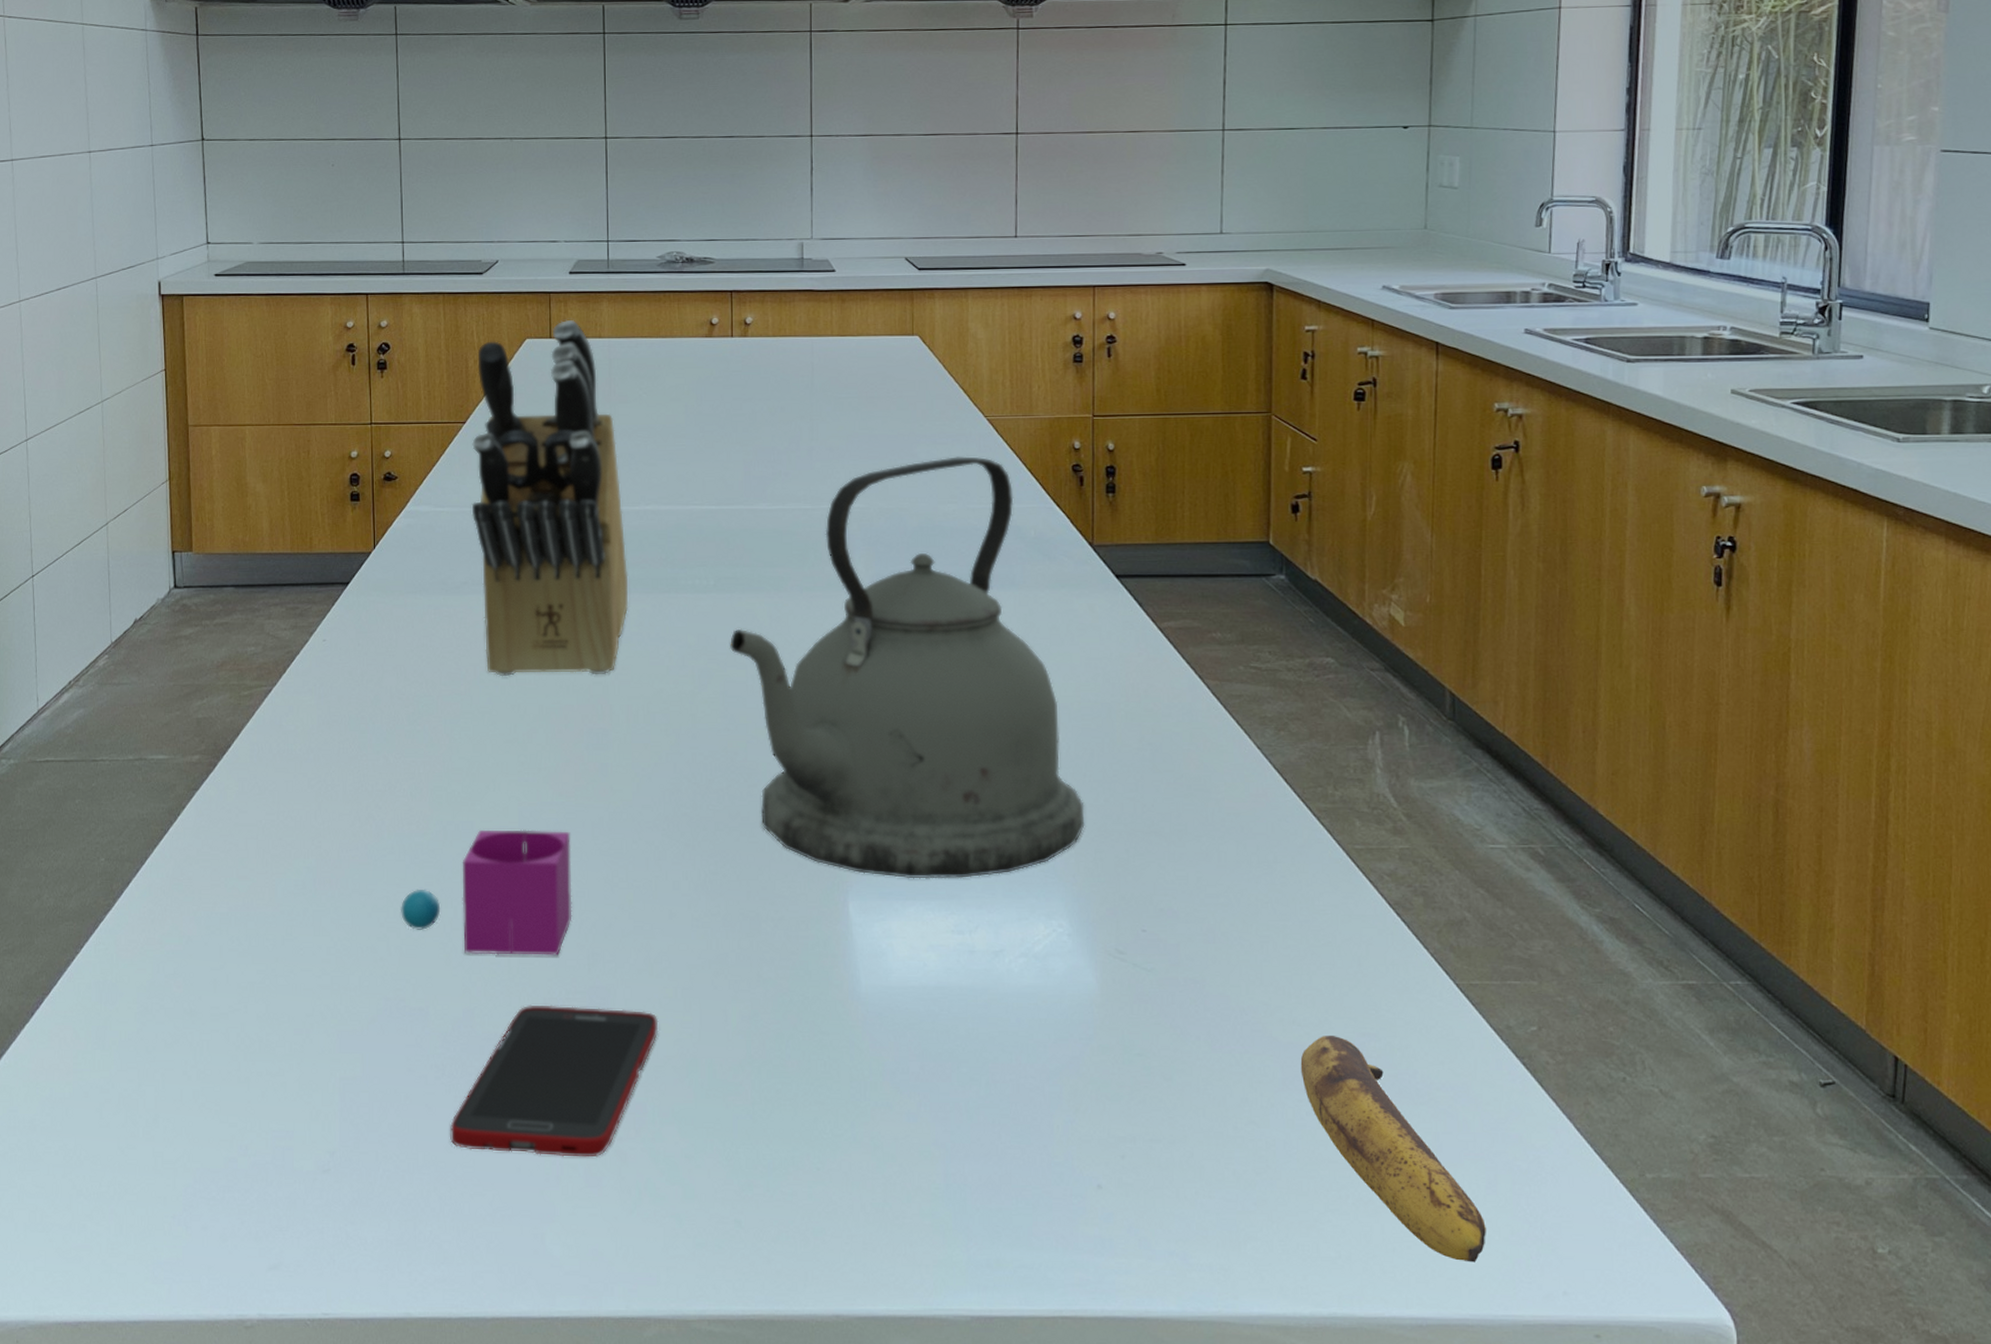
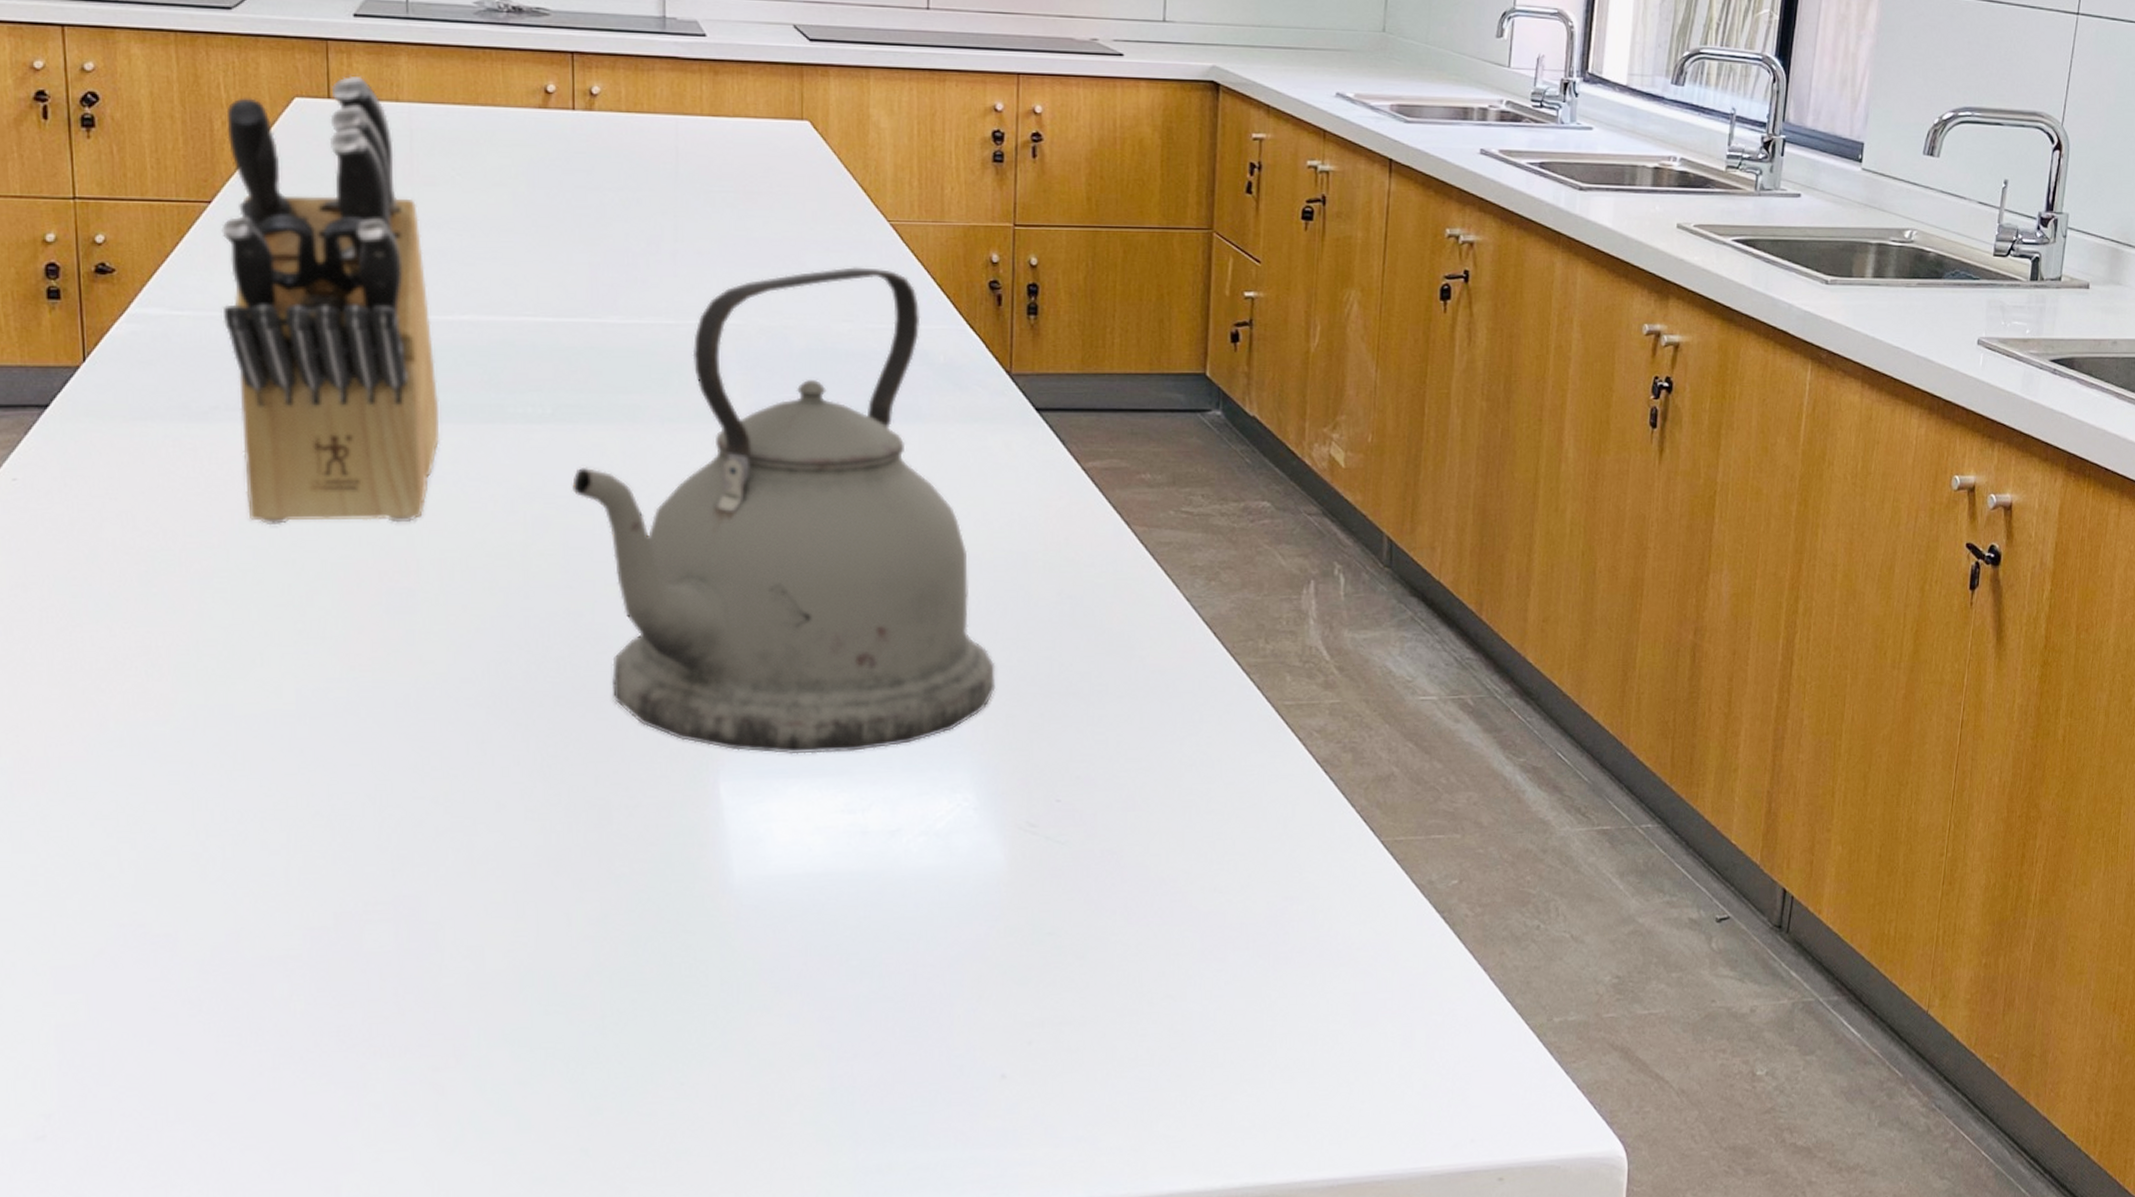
cup: present [401,829,572,956] -> none [136,712,371,865]
cell phone: present [450,1004,659,1158] -> none [211,920,484,1098]
banana: present [1300,1035,1486,1263] -> none [1220,900,1400,1120]

